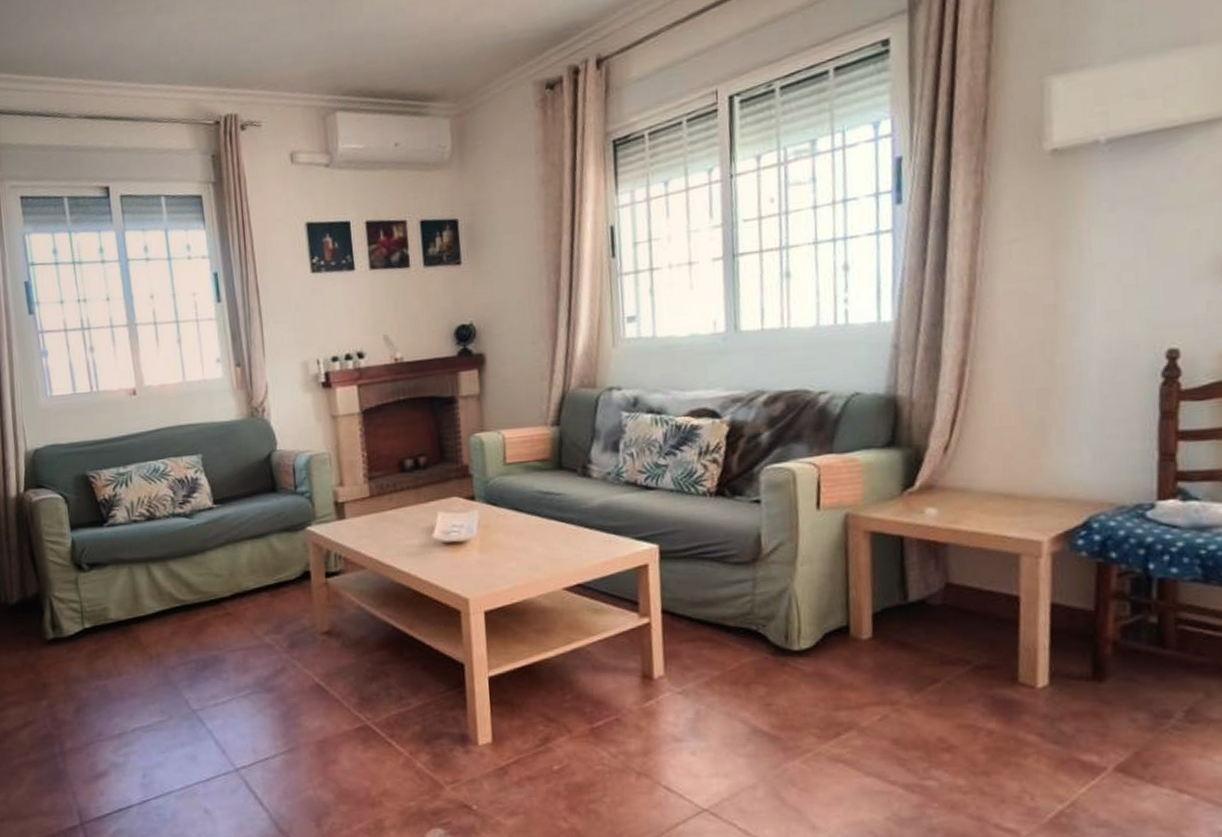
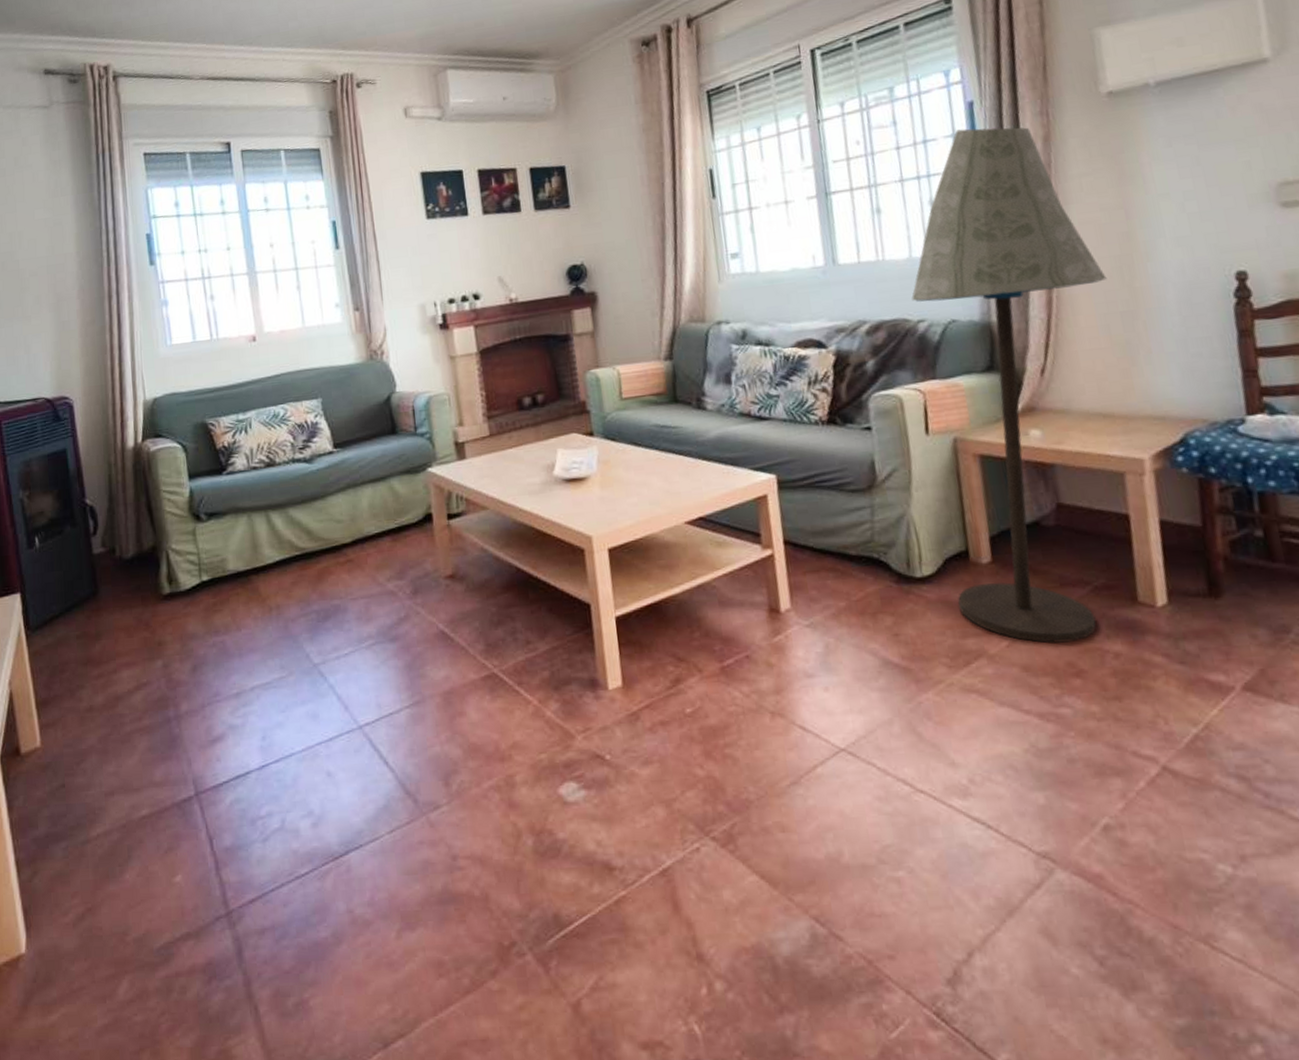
floor lamp: none [815,187,1026,719] -> present [911,127,1107,644]

